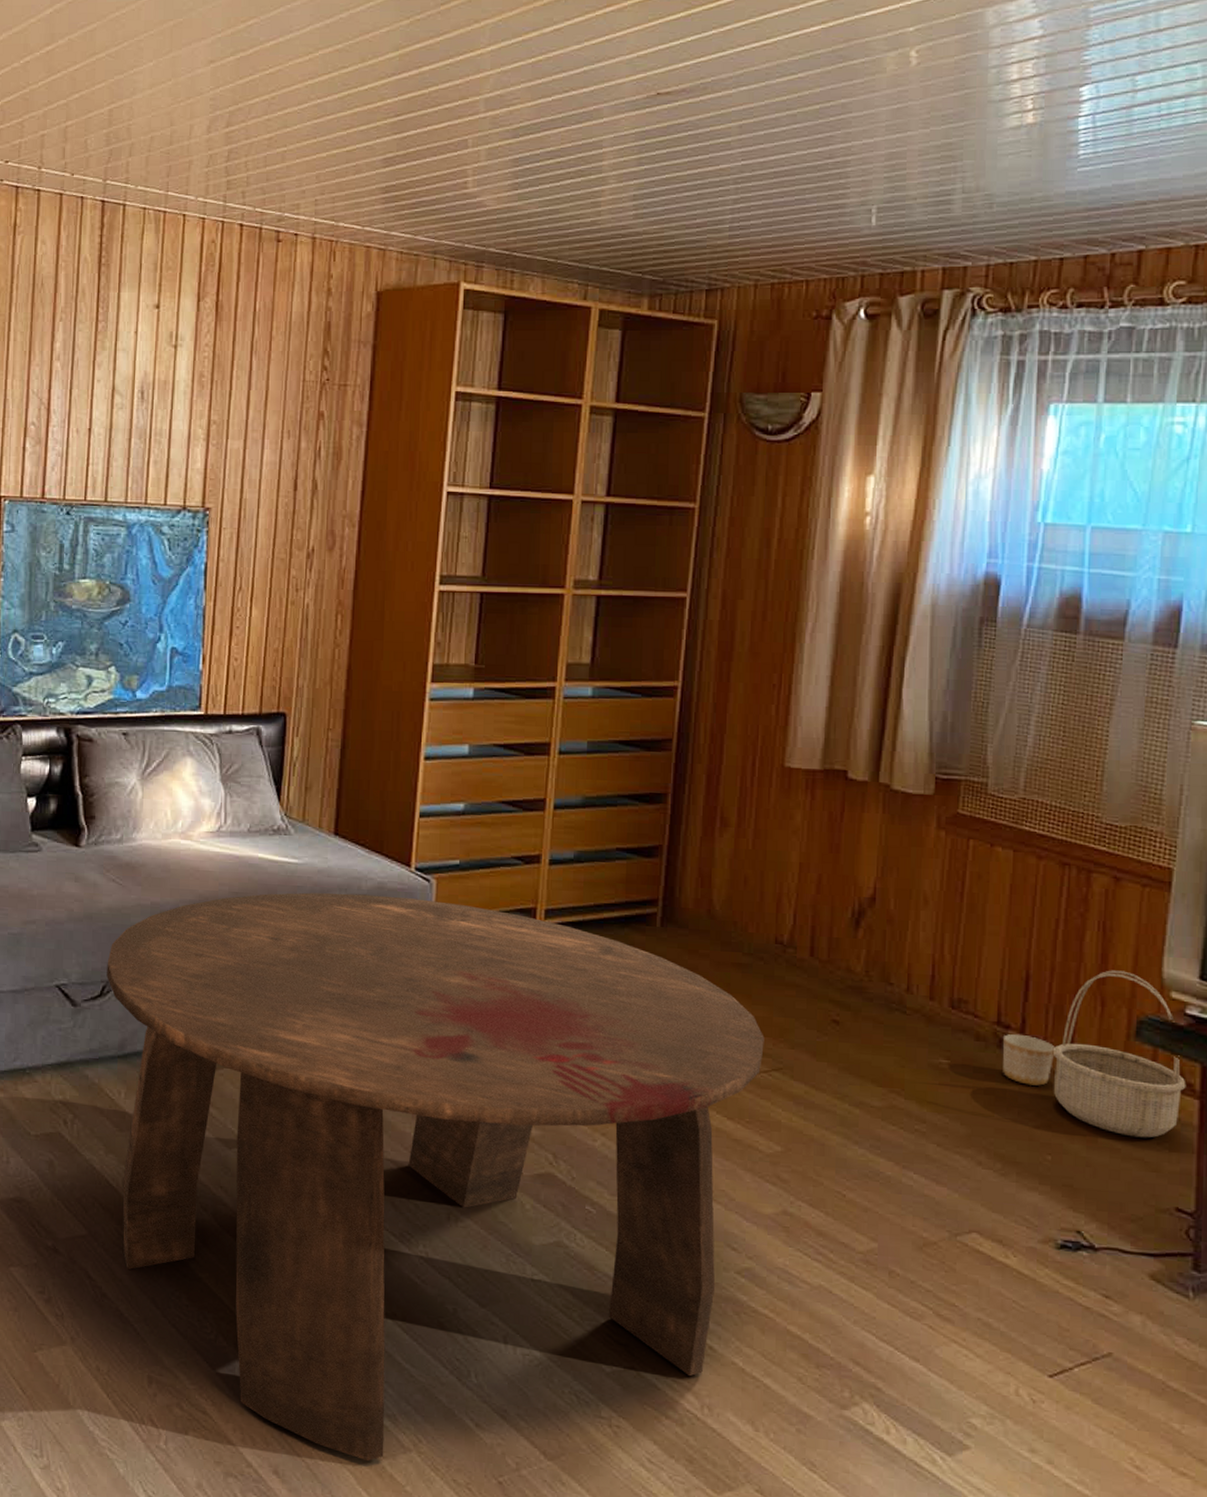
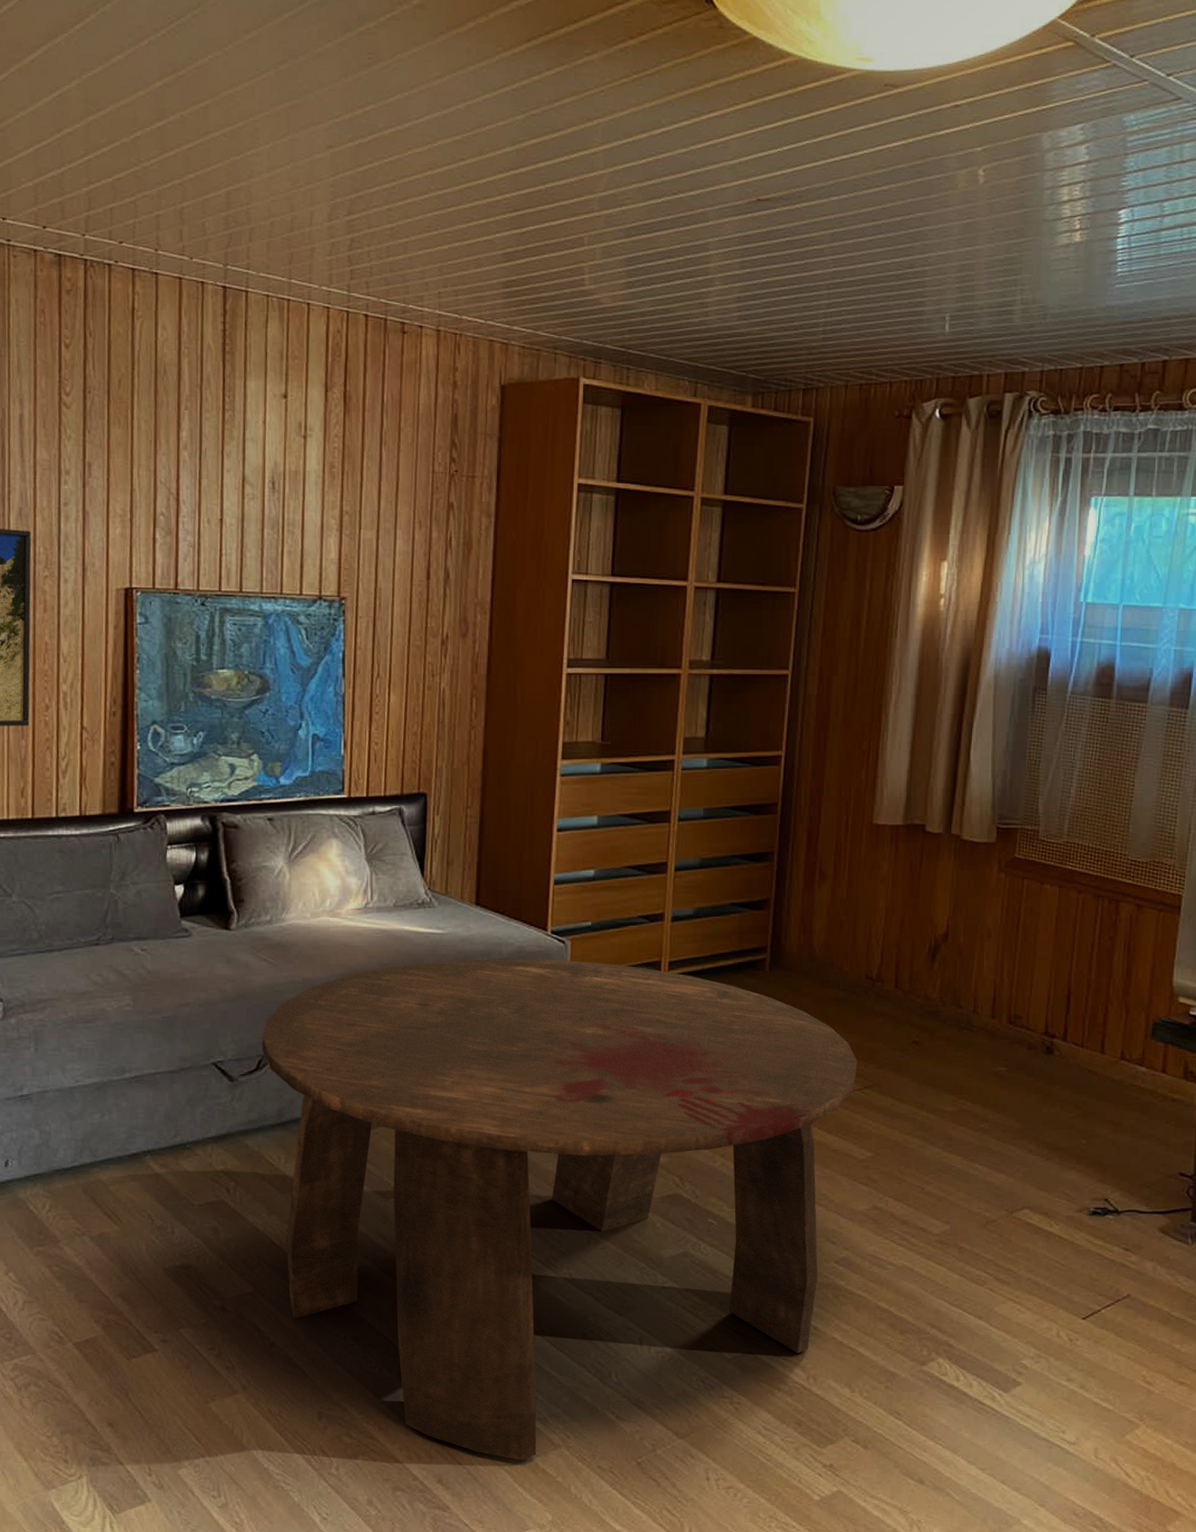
planter: present [1002,1034,1055,1086] -> none [1049,1042,1090,1083]
basket: present [1053,970,1186,1138] -> none [1088,982,1189,1119]

